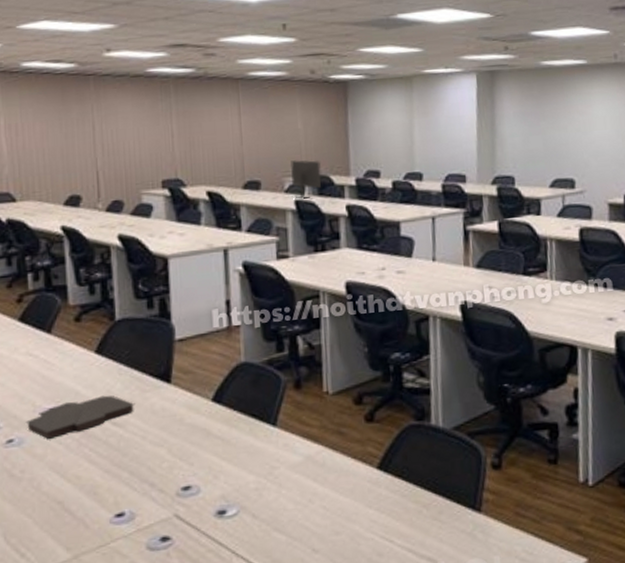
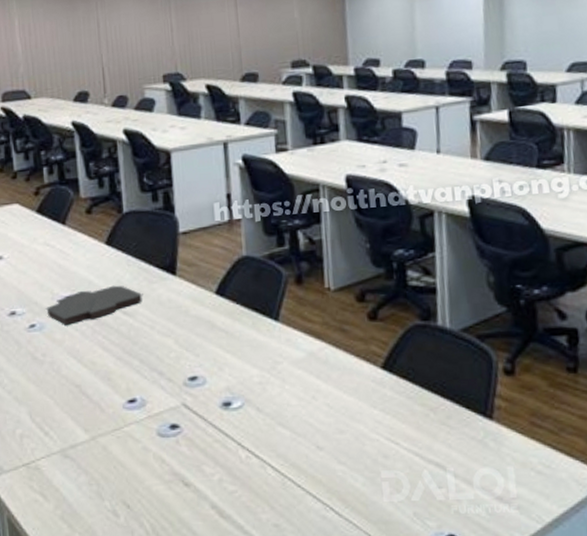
monitor: present [291,160,322,200] -> none [288,50,319,91]

